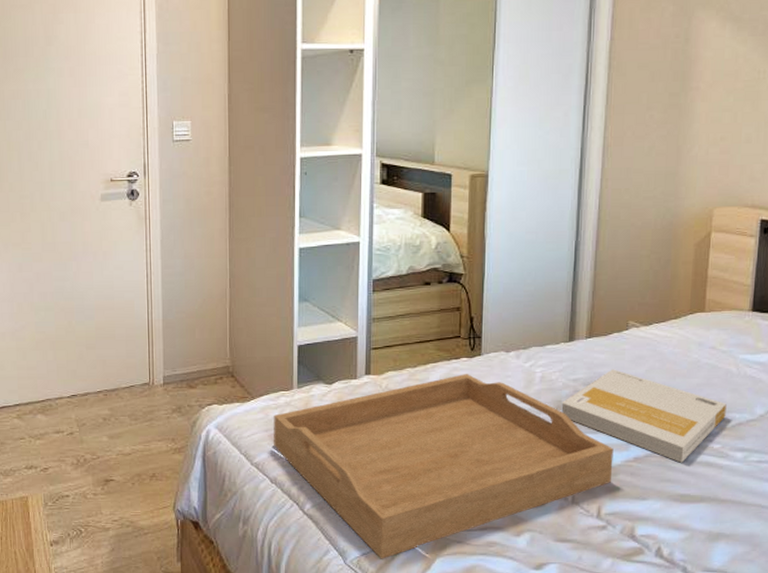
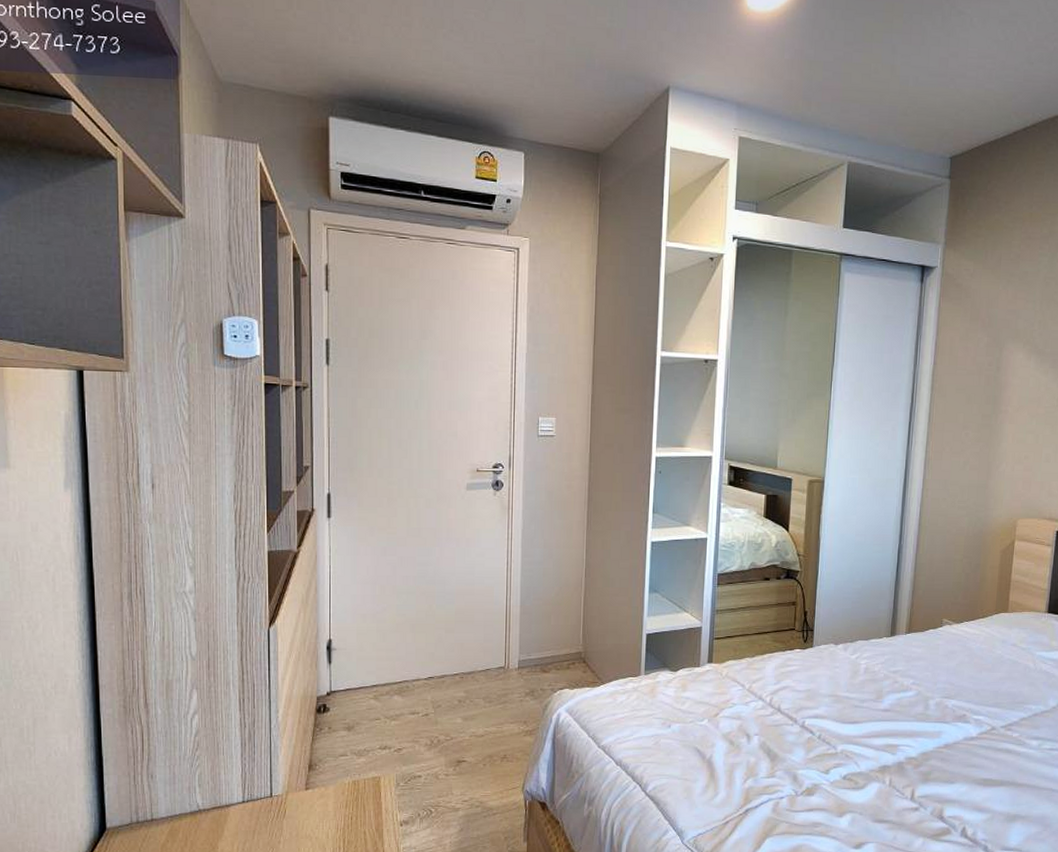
serving tray: present [274,374,614,559] -> none [620,664,927,839]
book: present [561,369,727,463] -> none [882,662,1025,750]

